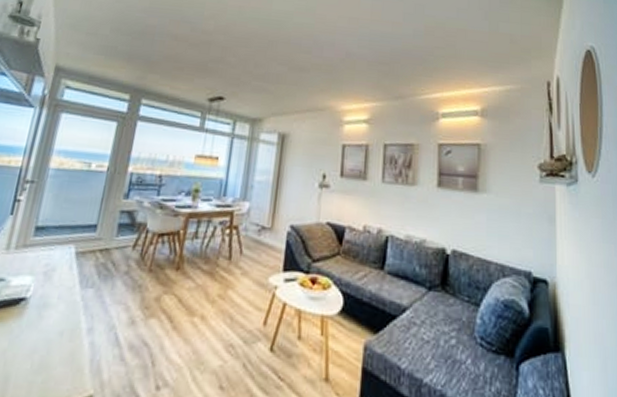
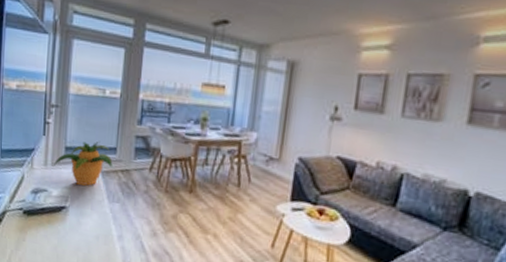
potted plant: none [17,218,91,271] -> present [53,141,113,186]

